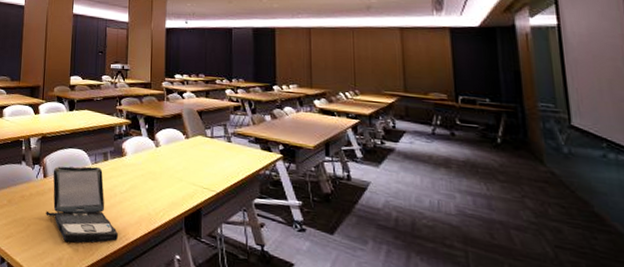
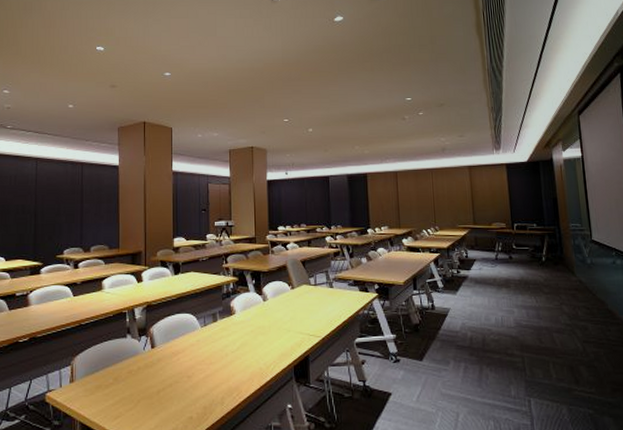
laptop: present [46,166,118,243] -> none [156,329,231,411]

